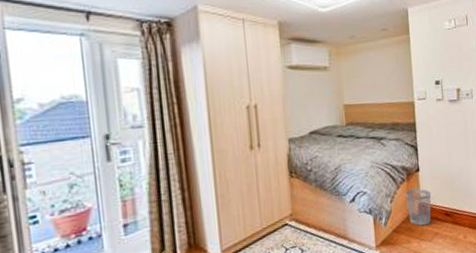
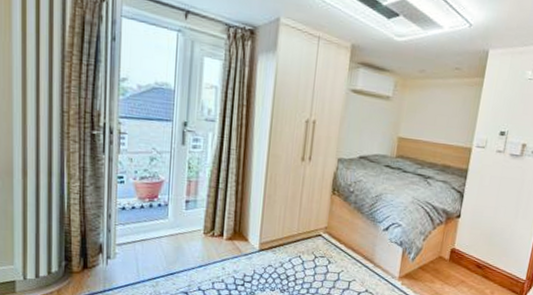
wastebasket: present [405,188,432,226] -> none [438,233,467,271]

